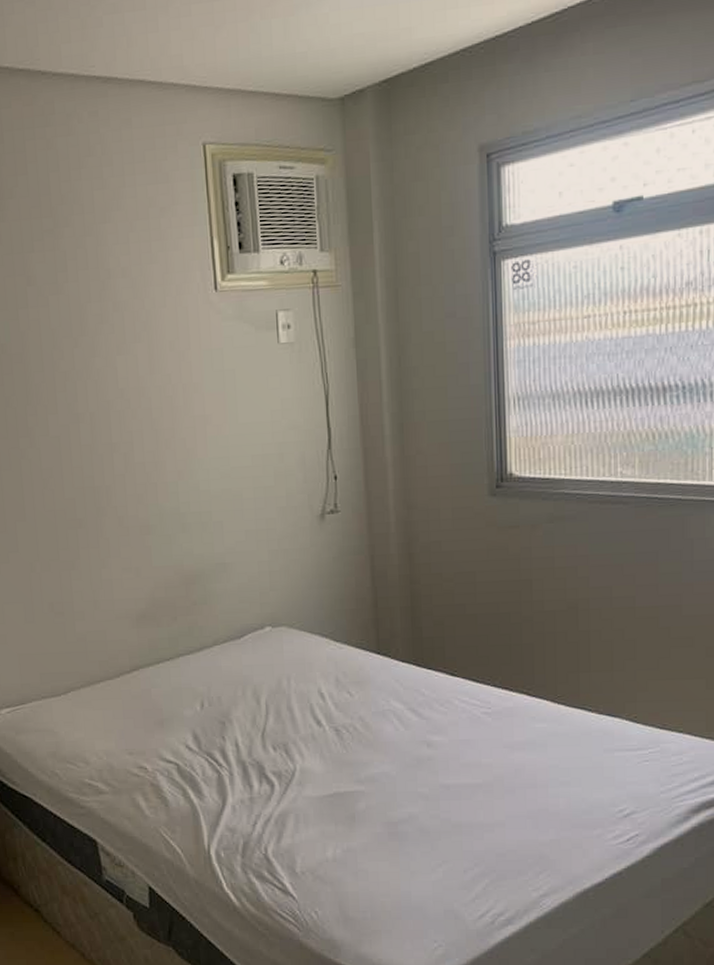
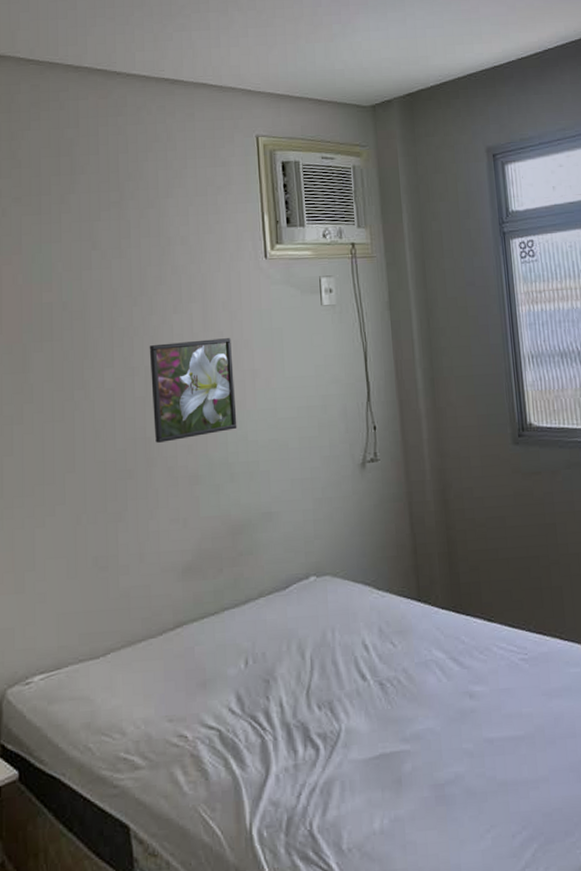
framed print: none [93,381,188,492] -> present [149,338,237,443]

